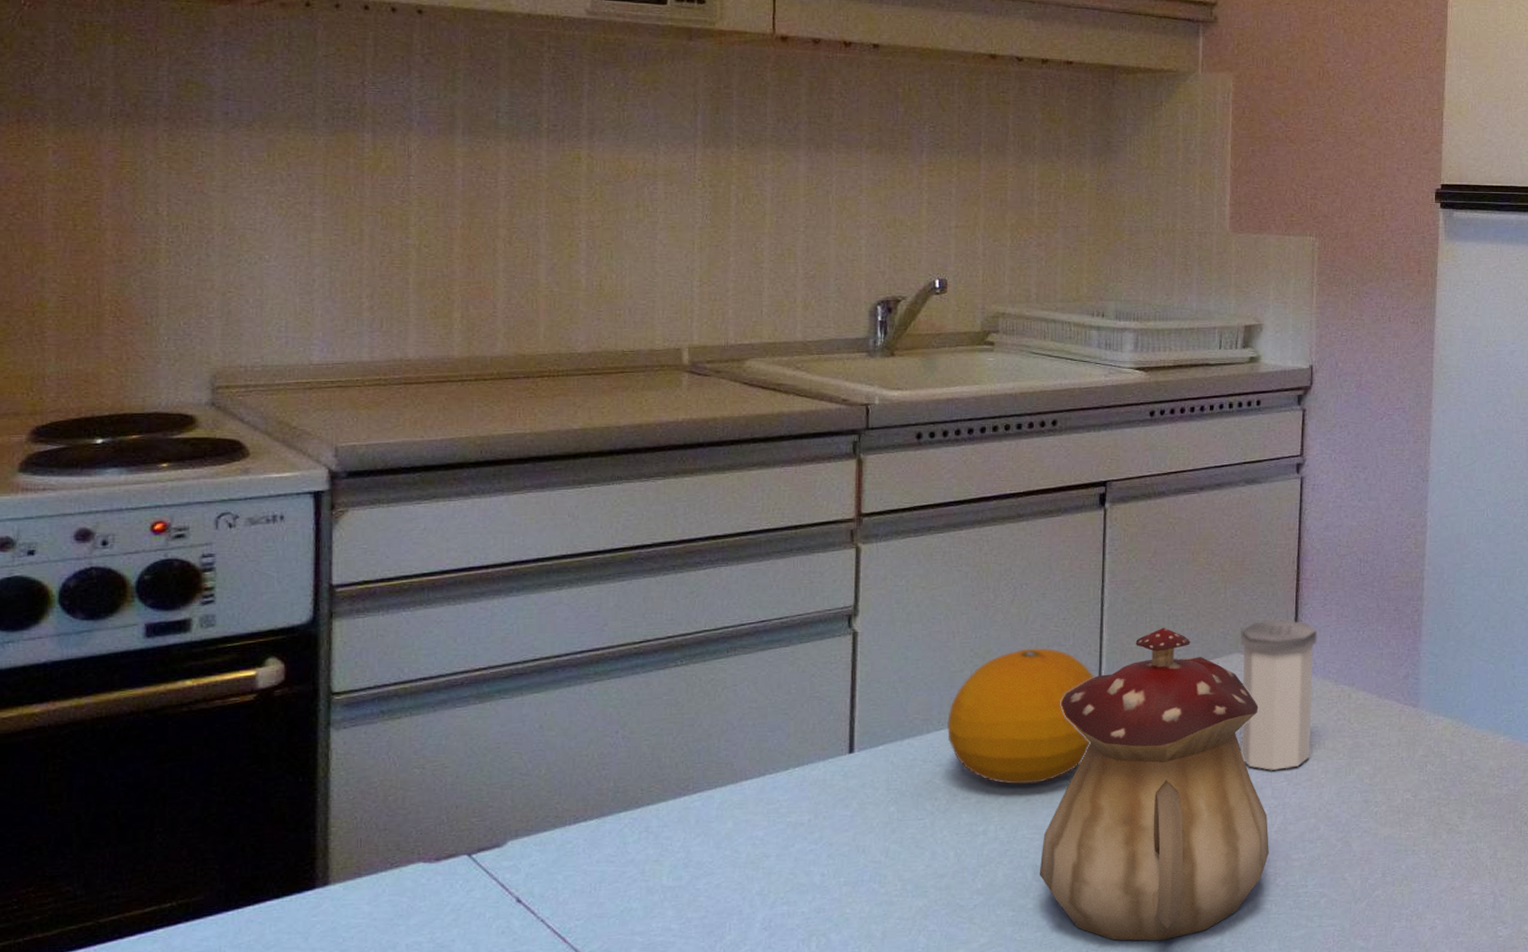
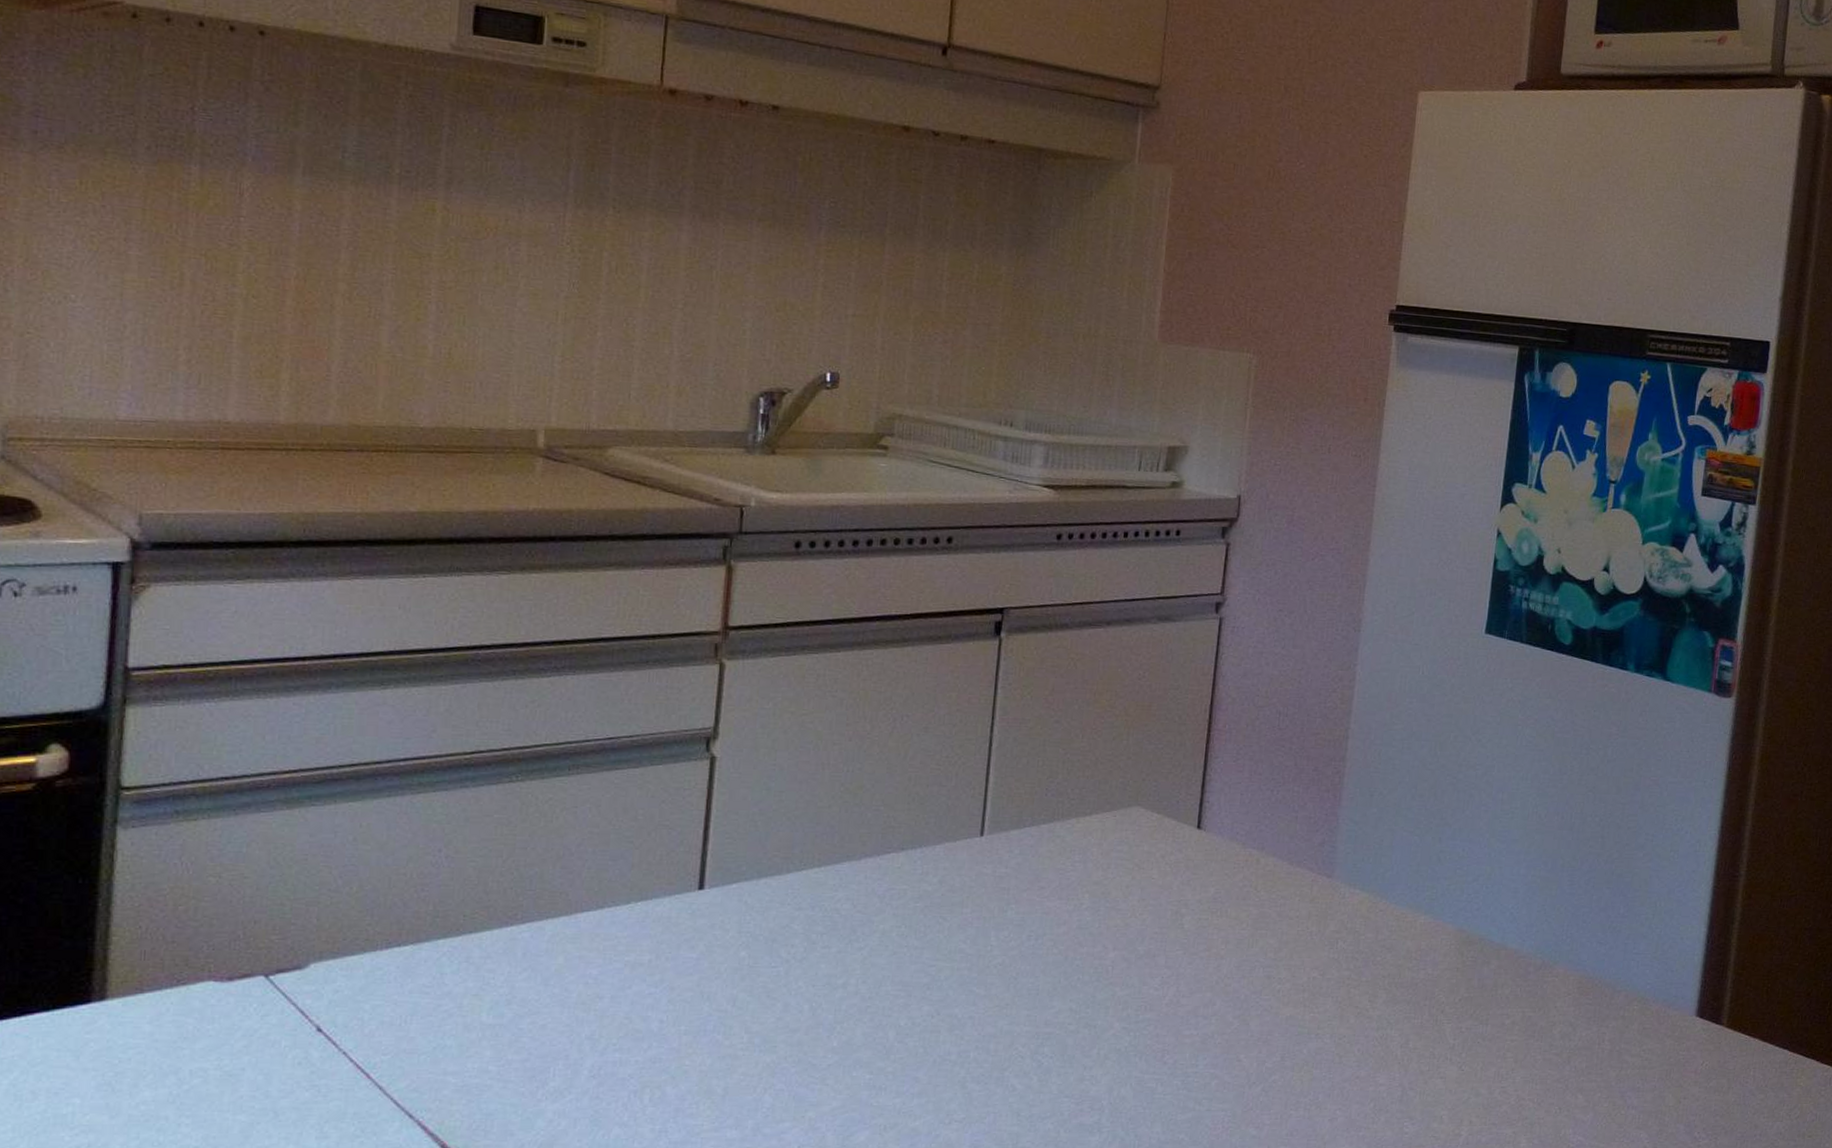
fruit: present [947,648,1094,784] -> none [809,787,977,935]
teapot: present [1039,628,1269,941] -> none [902,773,1159,1116]
salt shaker: present [1239,619,1317,771] -> none [1133,772,1227,938]

